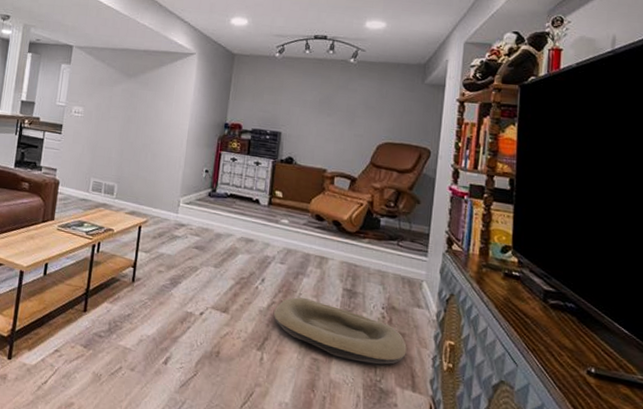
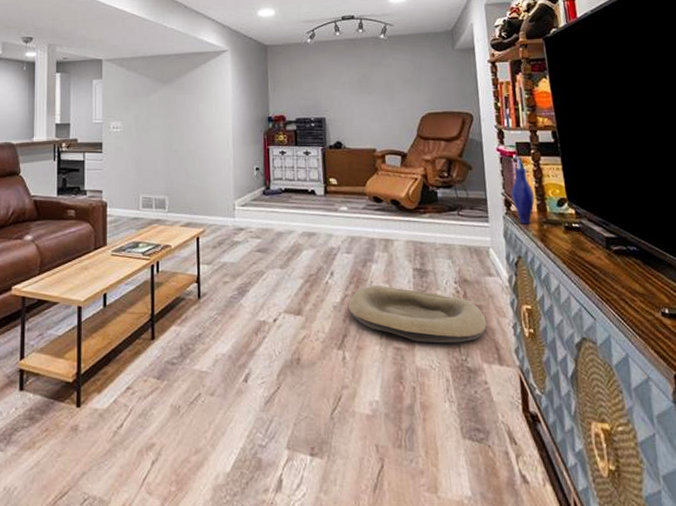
vase: none [454,209,480,265] -> present [510,168,535,224]

